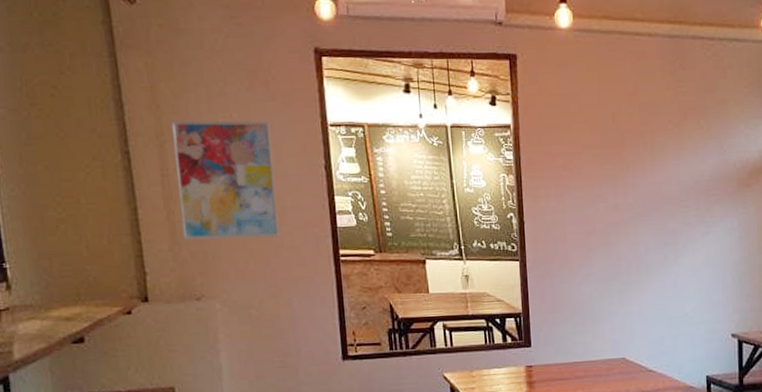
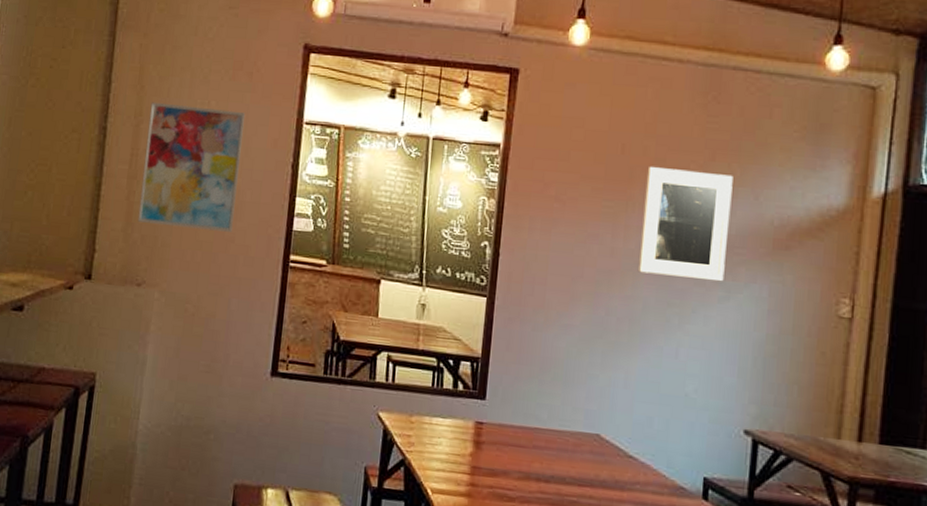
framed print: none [635,130,704,221] -> present [637,167,733,282]

